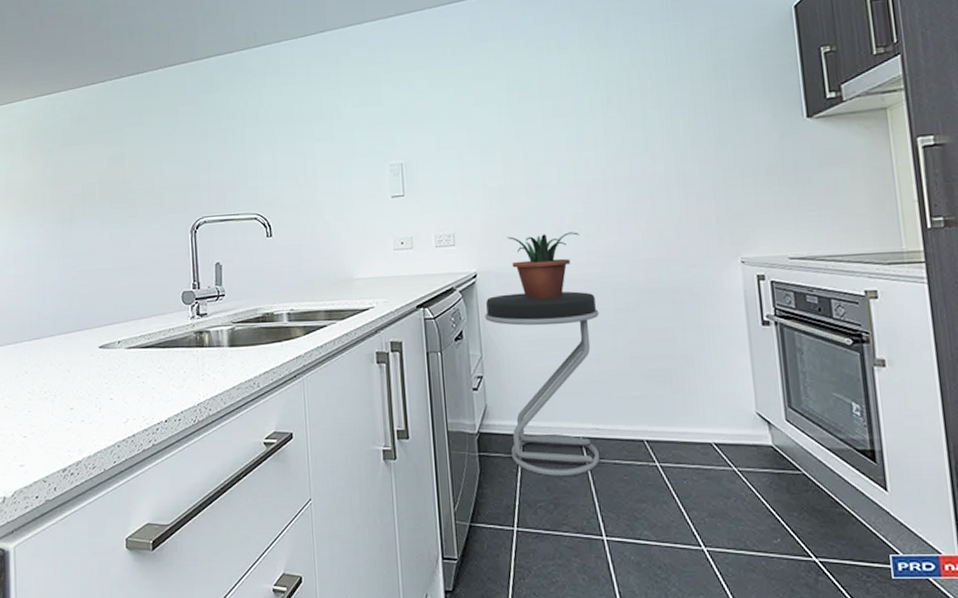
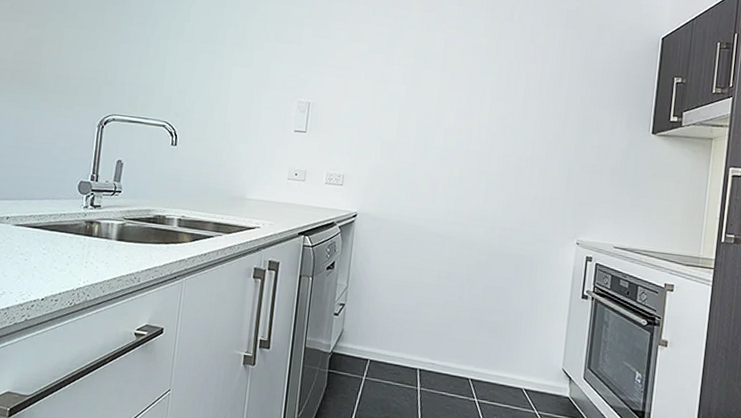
stool: present [485,291,599,477] -> none [356,236,454,400]
potted plant: present [507,232,579,300] -> none [388,186,451,247]

